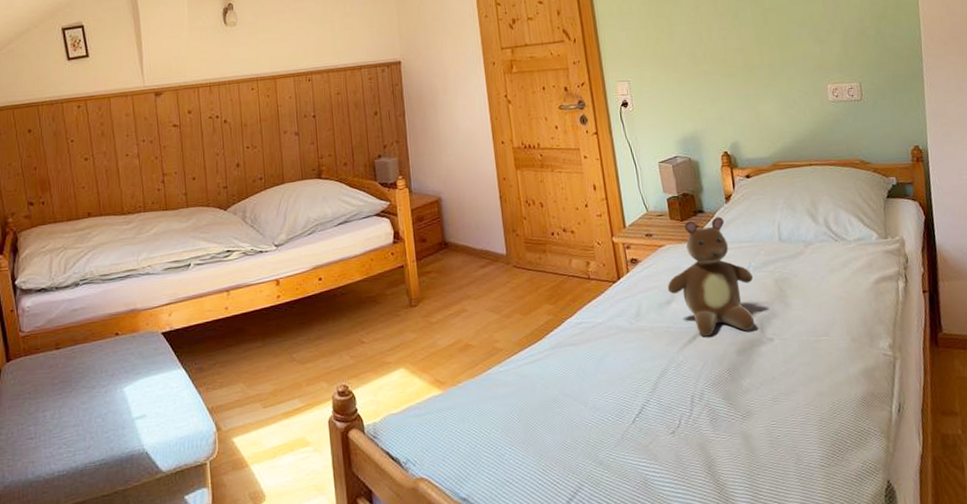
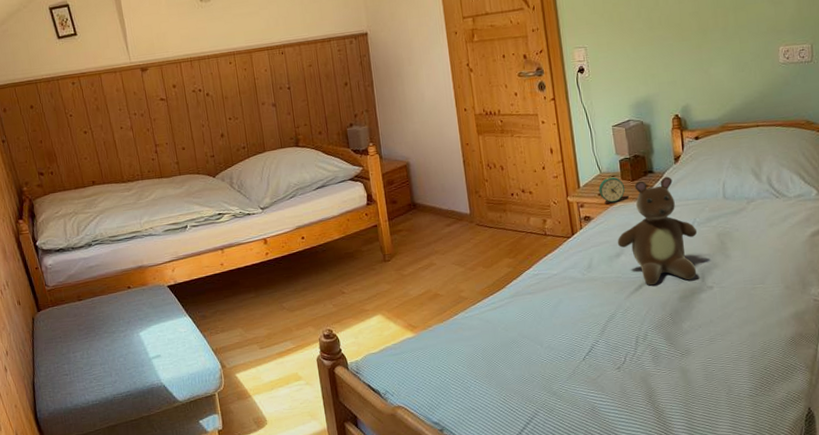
alarm clock: none [645,215,675,246] -> present [598,176,626,205]

